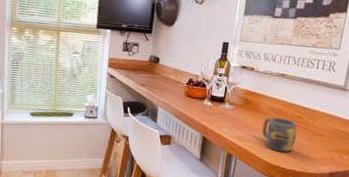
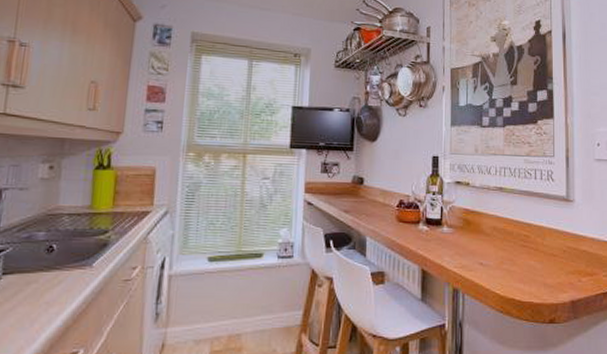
mug: present [262,117,297,153] -> none [488,238,527,281]

